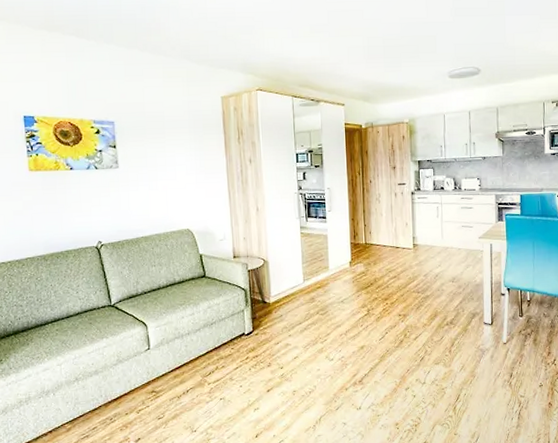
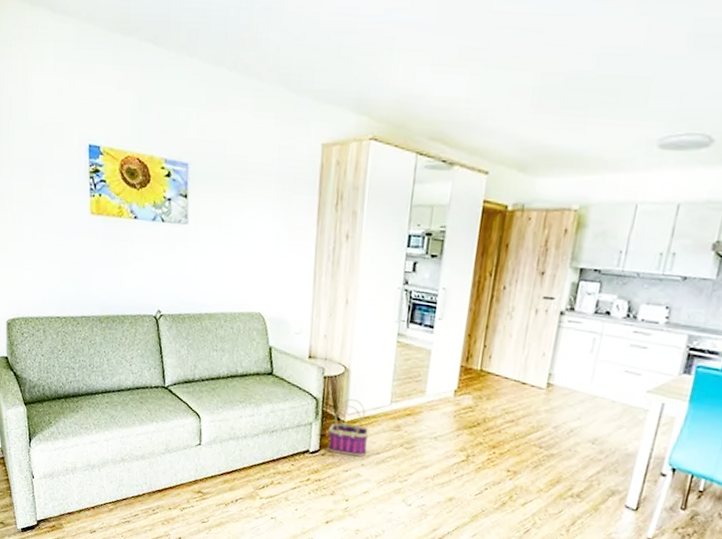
basket: none [258,283,292,331] -> present [327,398,370,457]

